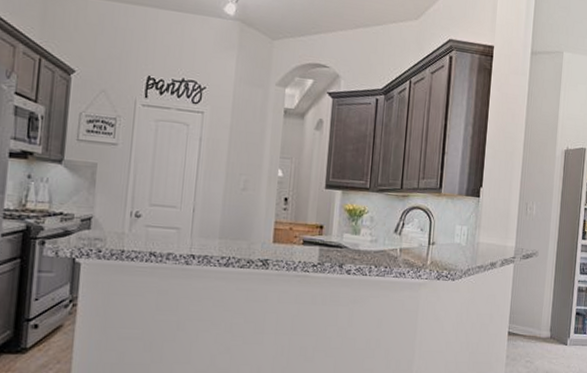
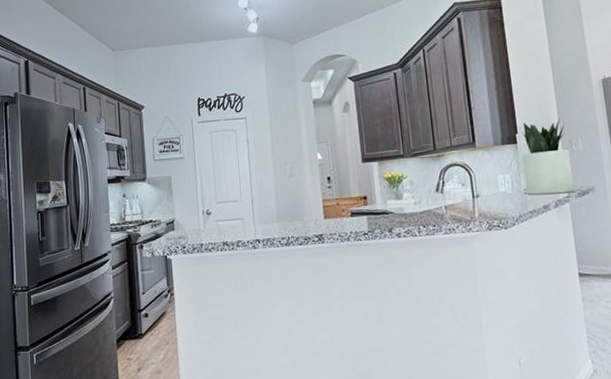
planter: none [474,178,526,254] -> present [520,119,580,196]

